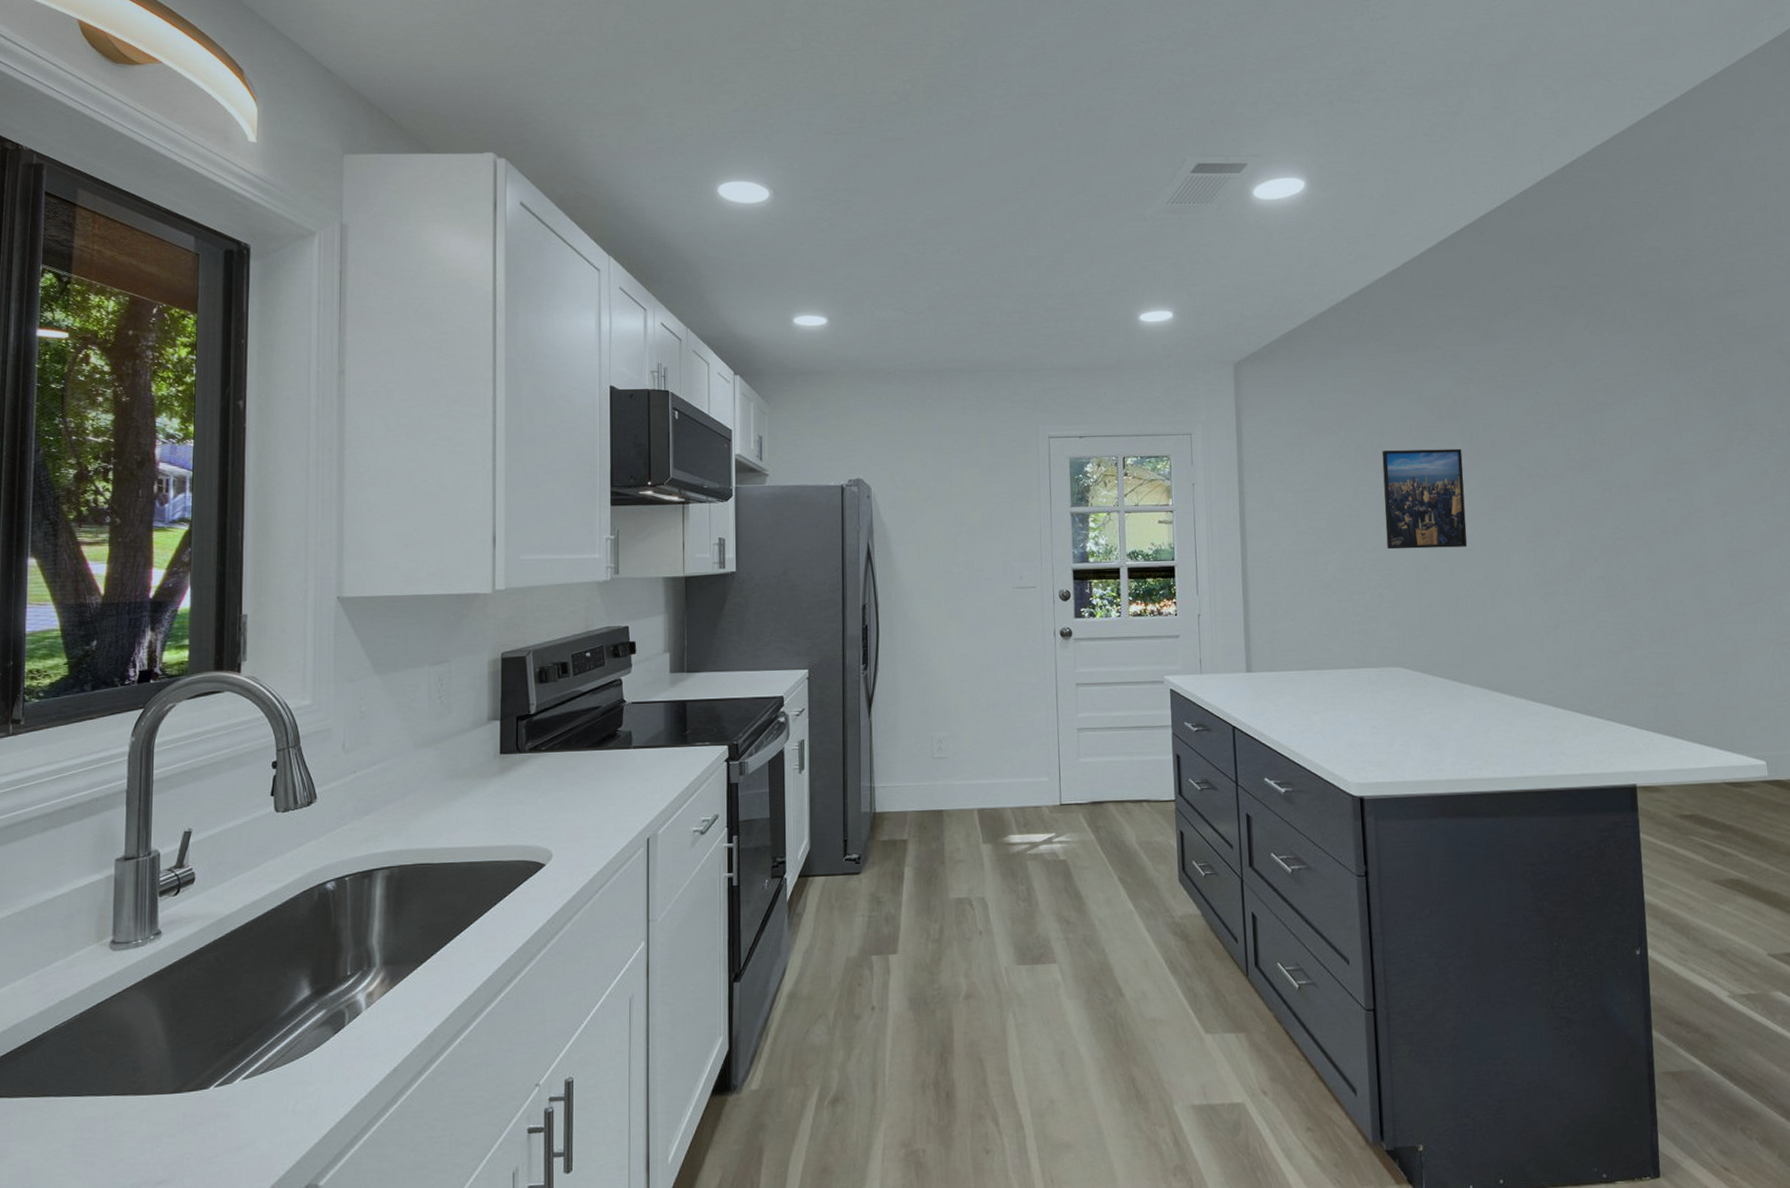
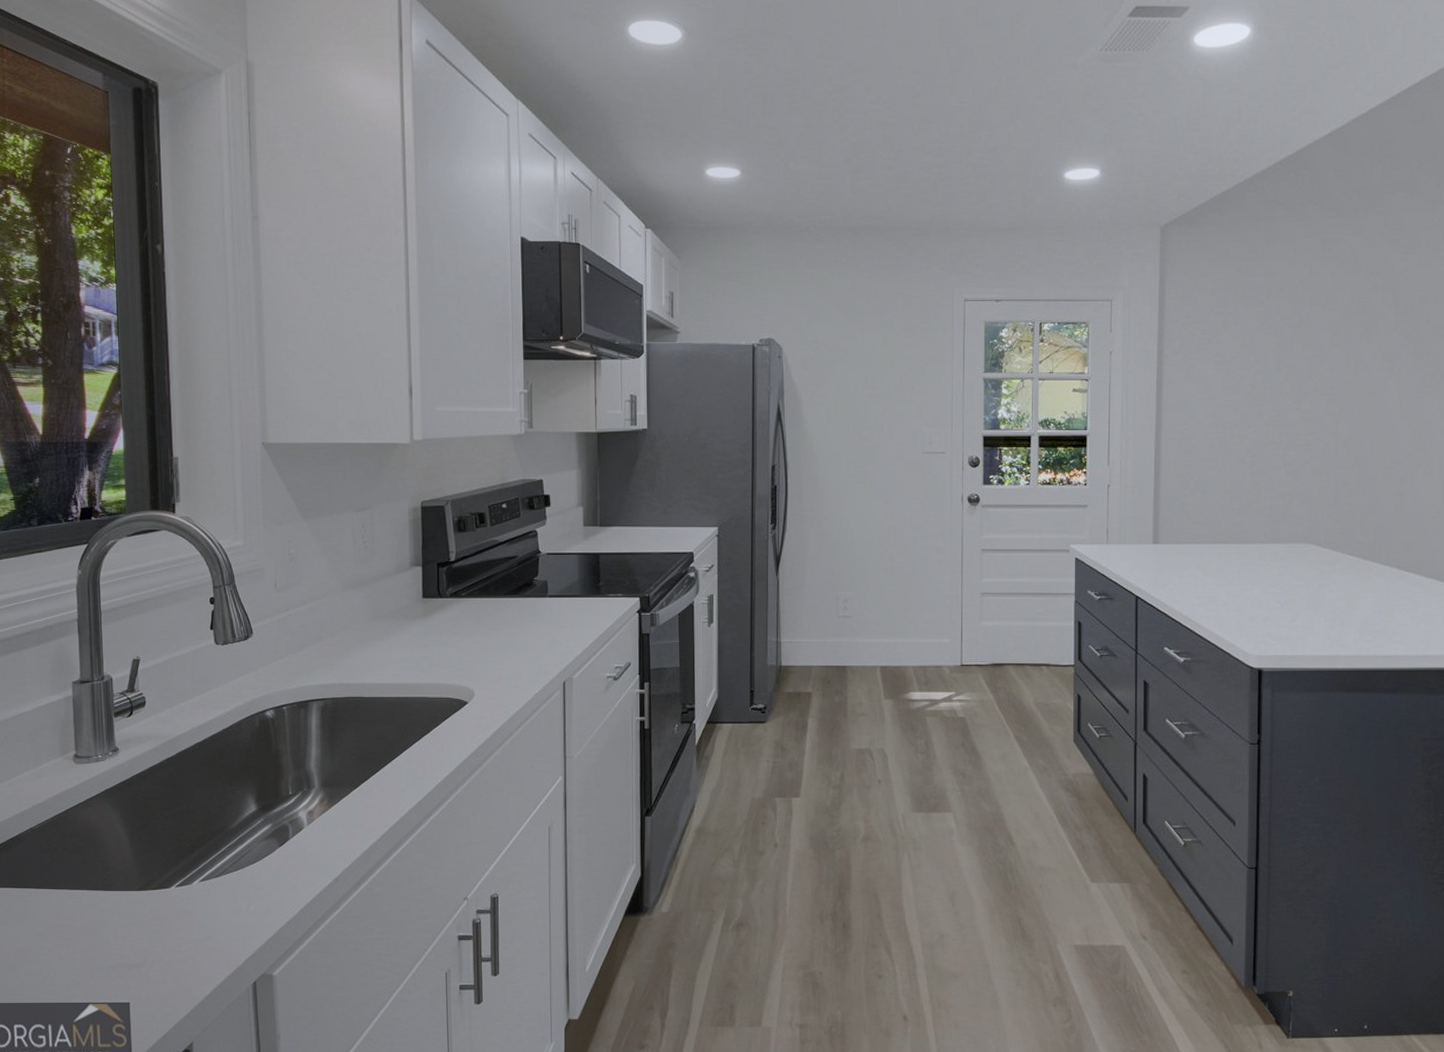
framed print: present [1382,448,1468,550] -> none [1307,322,1394,425]

